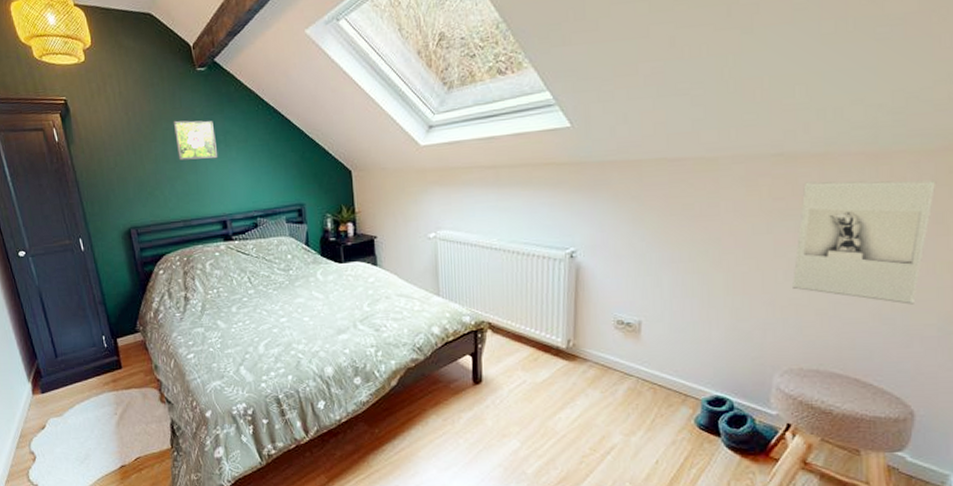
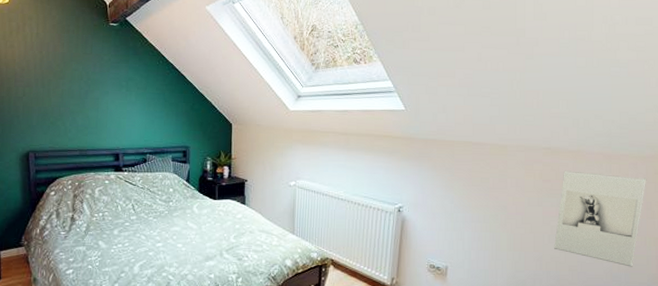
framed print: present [173,120,218,161] -> none [82,63,119,100]

